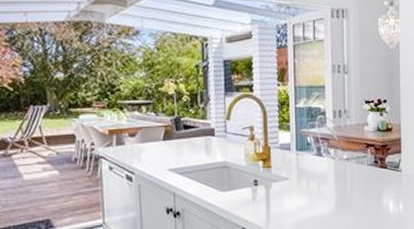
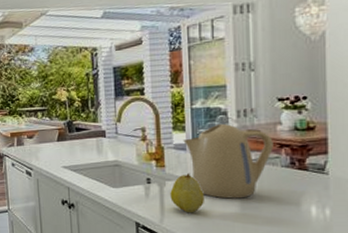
fruit: none [276,172,306,215] -> present [170,172,204,213]
kettle: none [288,123,362,198] -> present [183,123,273,199]

